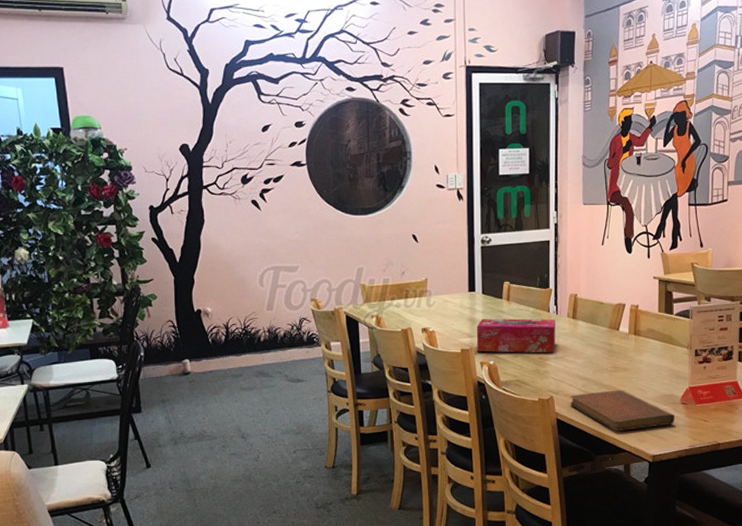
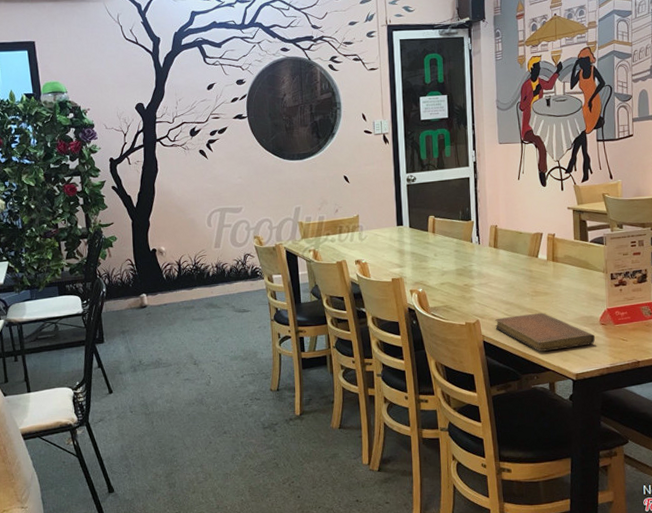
tissue box: present [476,318,555,353] -> none [405,248,479,281]

